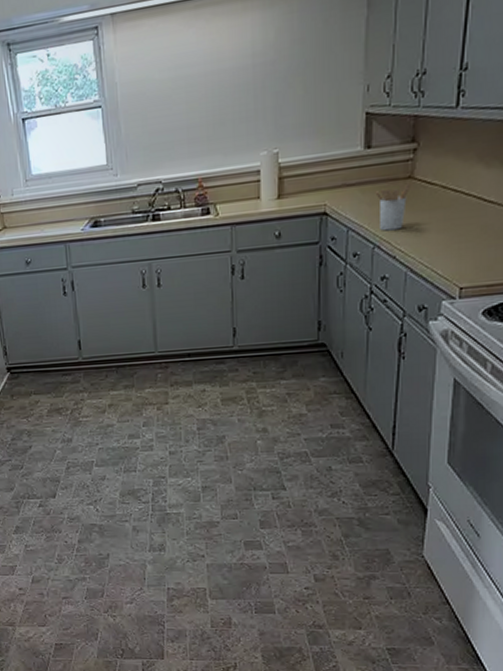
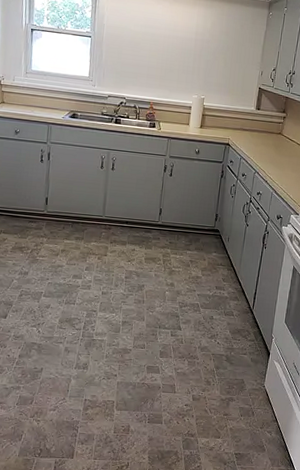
utensil holder: present [375,182,411,231] -> none [259,136,280,165]

